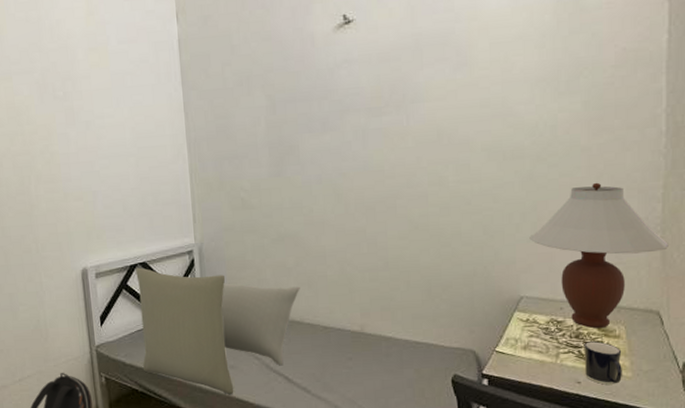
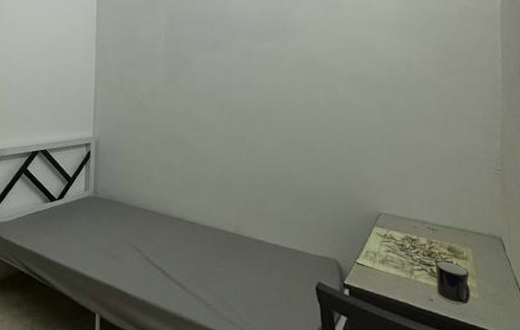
pillow: present [136,267,233,395] -> none [32,154,116,285]
cushion: present [221,283,300,366] -> none [109,176,183,260]
table lamp: present [529,182,668,329] -> none [387,116,507,249]

